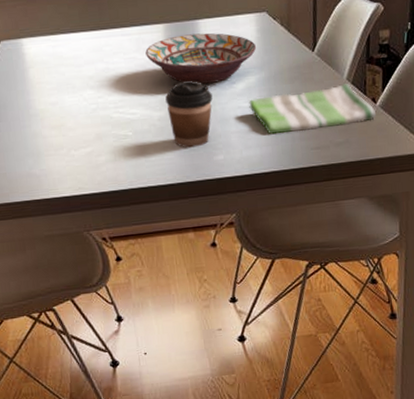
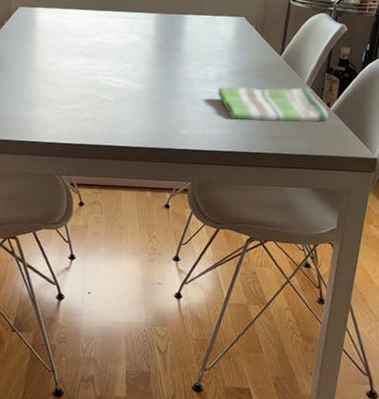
decorative bowl: present [145,33,257,85] -> none [136,25,232,69]
coffee cup: present [165,81,213,148] -> none [146,63,187,120]

